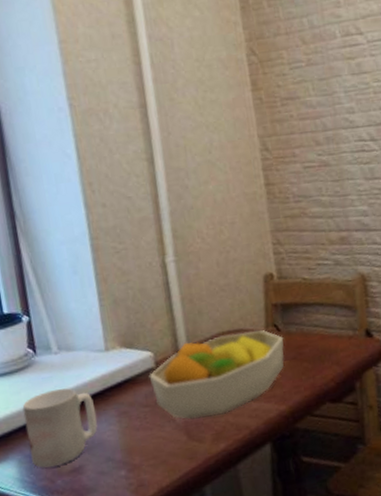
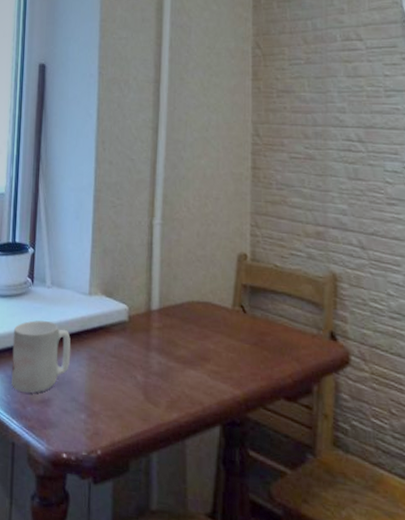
fruit bowl: present [149,329,285,420] -> none [121,303,248,384]

